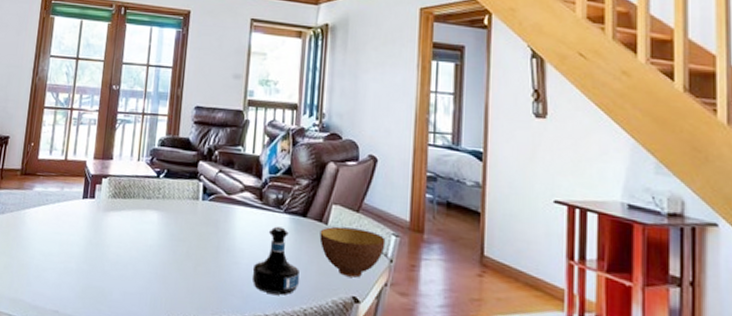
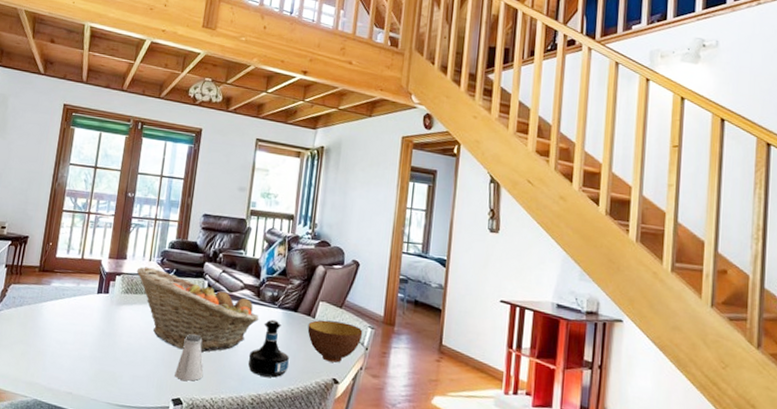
fruit basket: none [124,167,263,265] -> present [136,267,259,352]
saltshaker: none [169,244,202,299] -> present [174,334,204,381]

